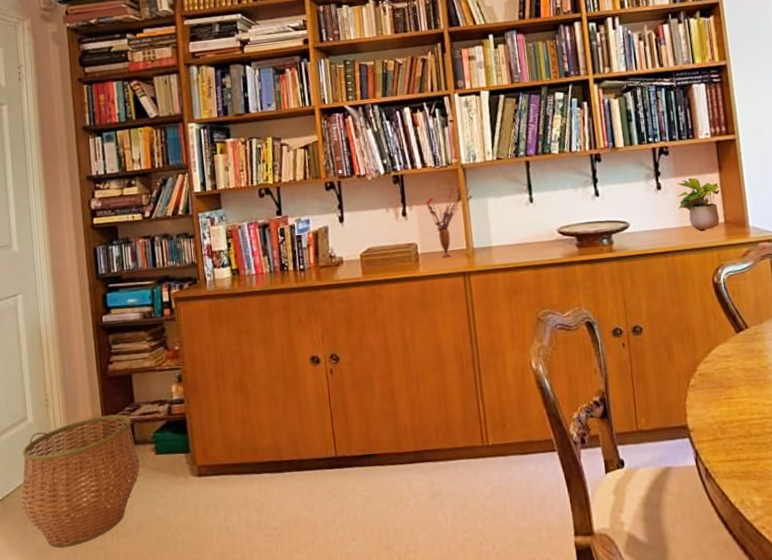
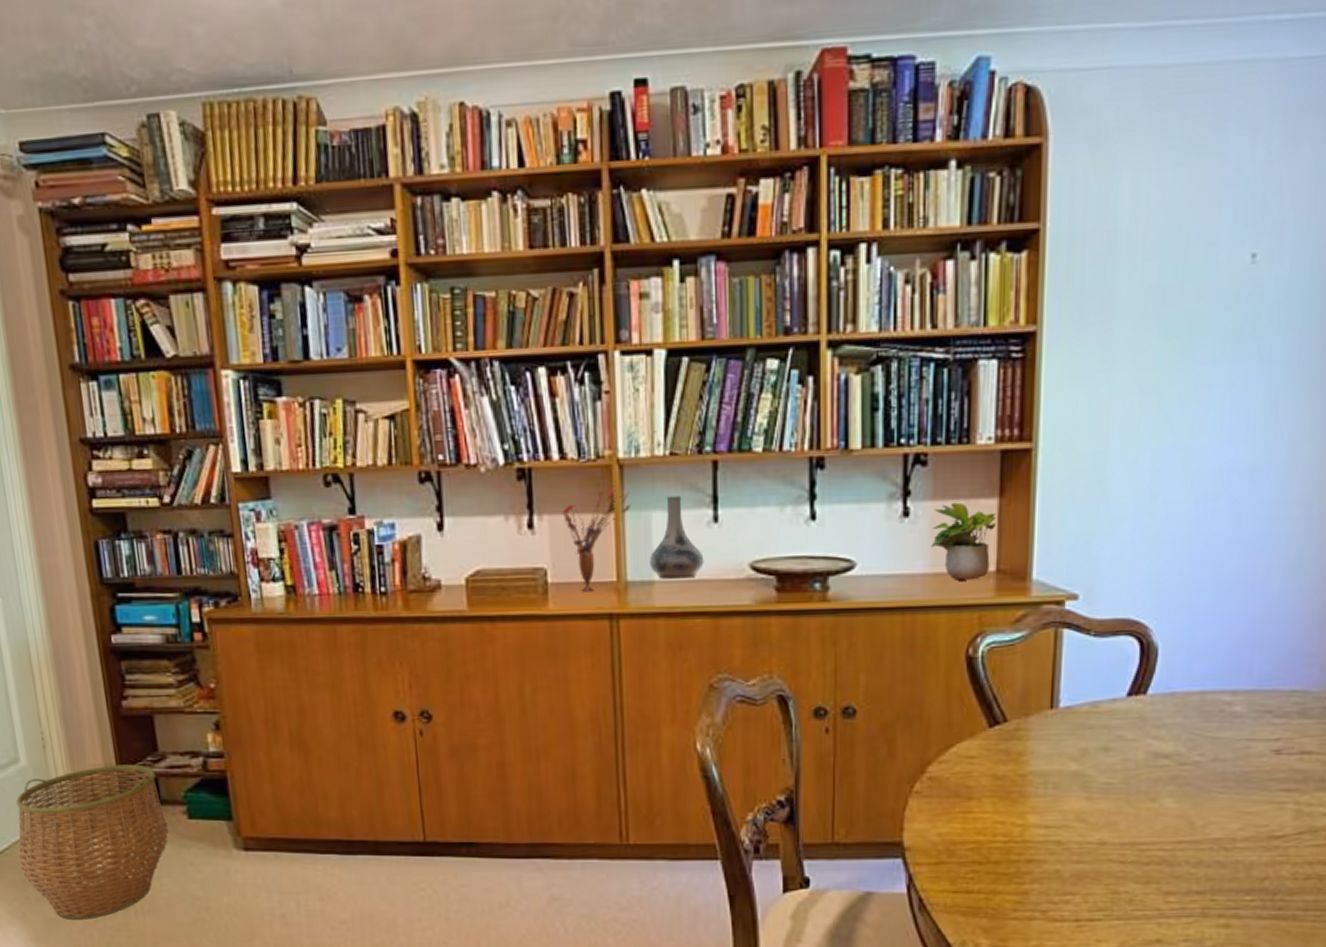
decorative vase: none [489,187,525,245] -> present [651,496,703,579]

